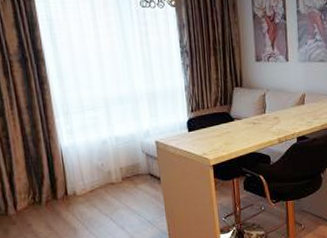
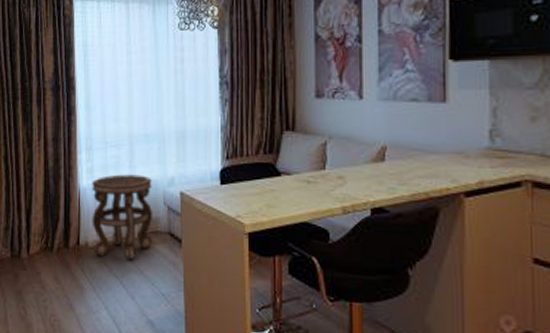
side table: none [73,131,136,202] -> present [92,174,153,260]

